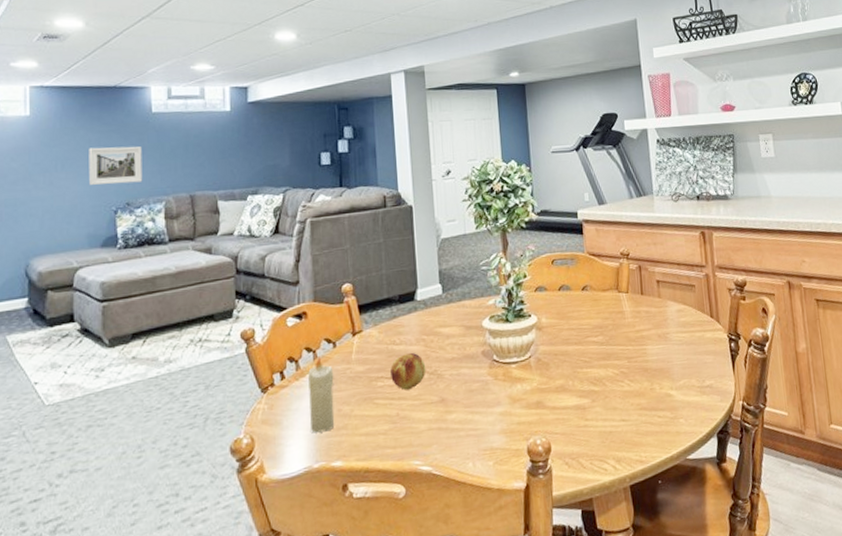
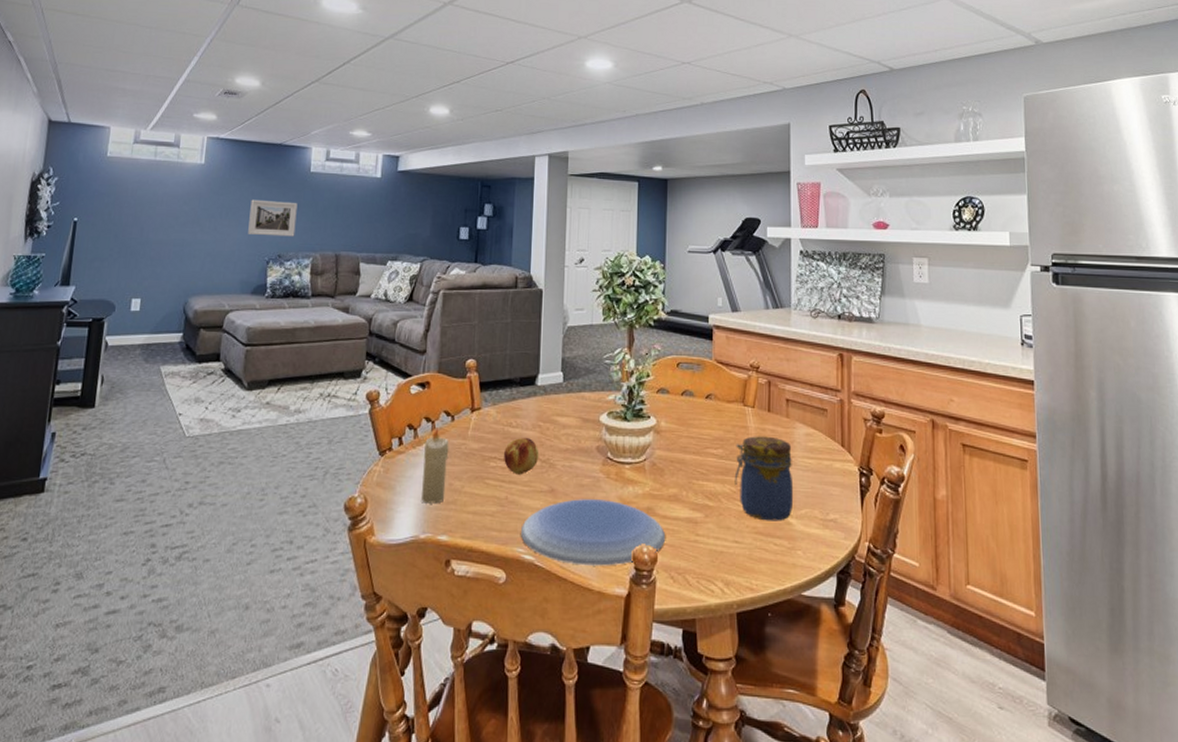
plate: none [416,400,558,468] -> present [521,499,666,566]
jar: none [614,317,672,397] -> present [734,436,794,521]

